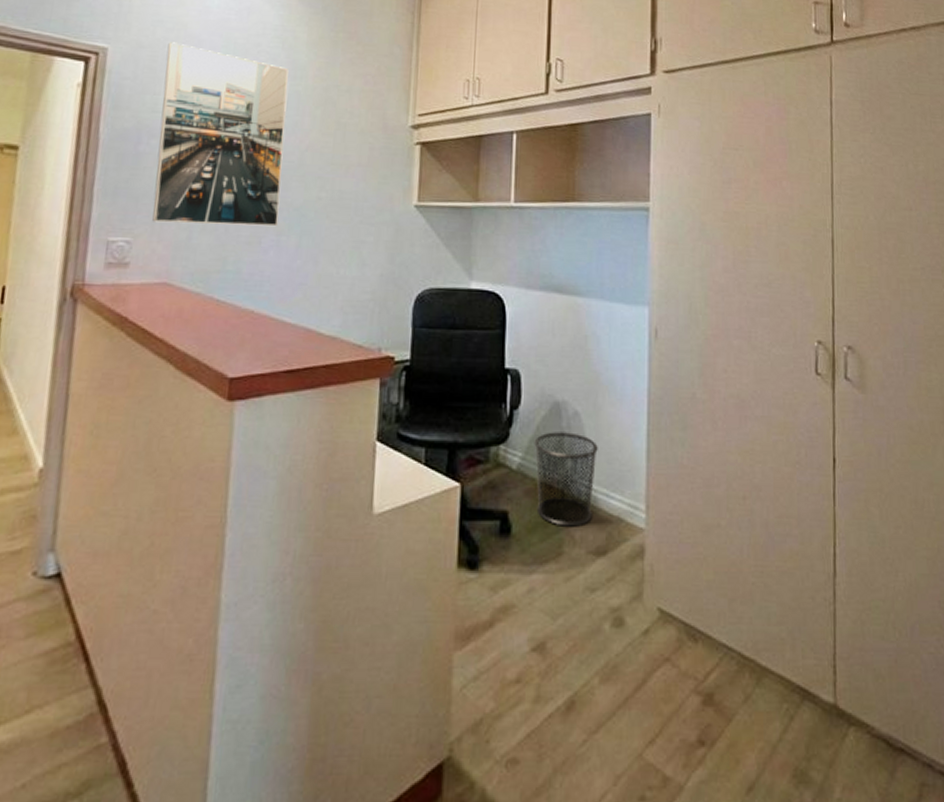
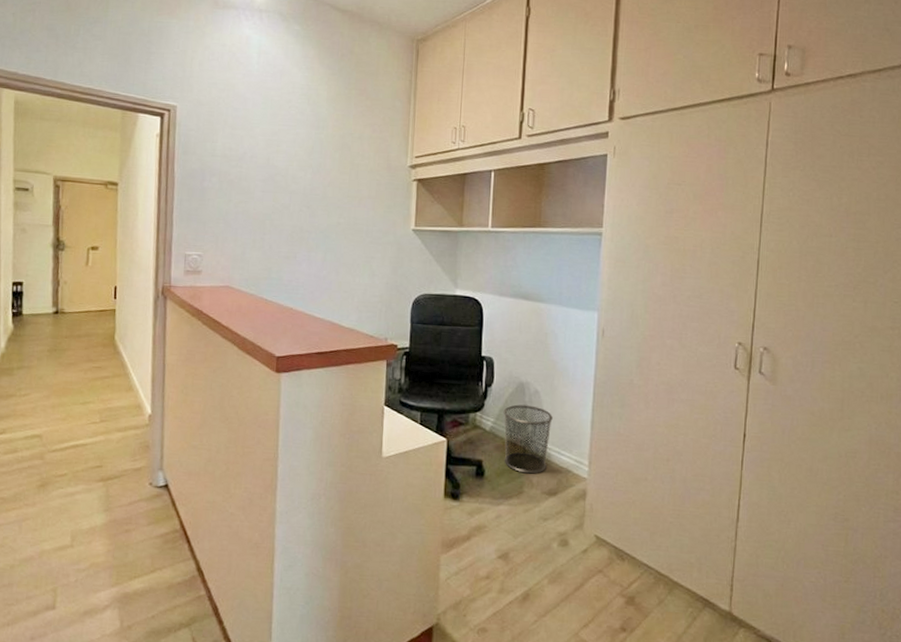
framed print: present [152,42,289,227] -> none [216,100,313,245]

